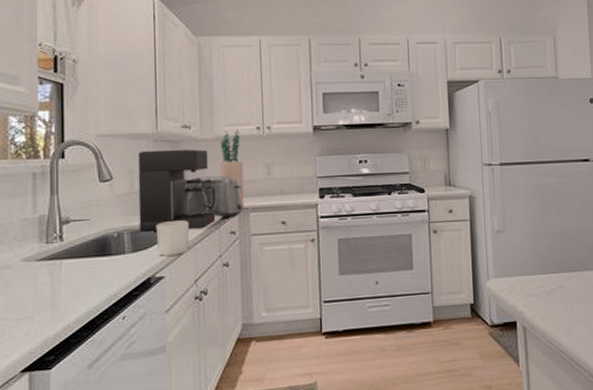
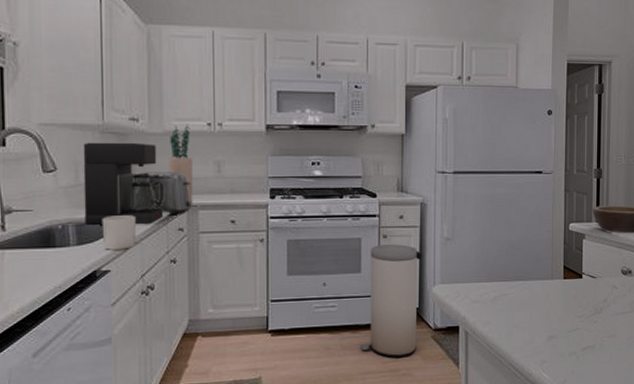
pedal bin: none [416,239,475,358] -> present [360,244,423,359]

